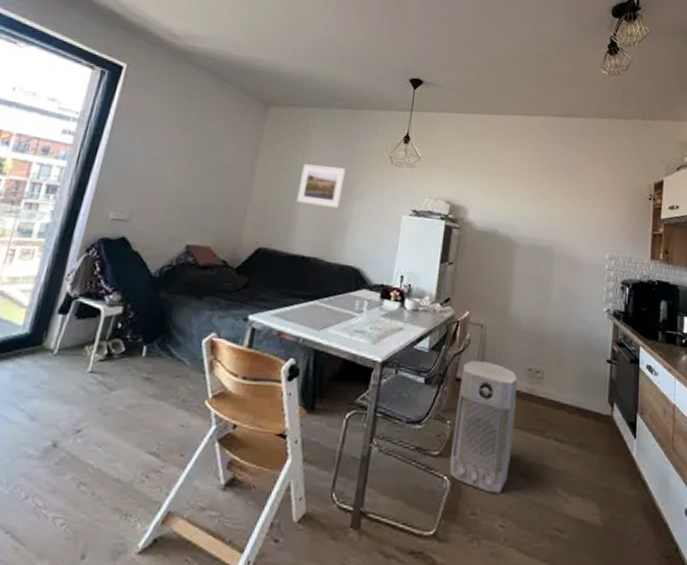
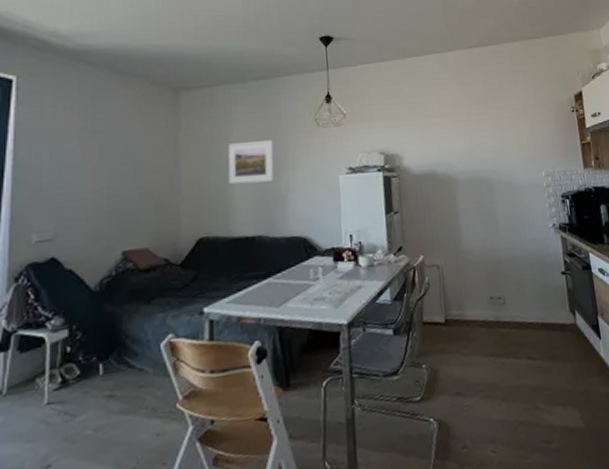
air purifier: present [449,360,517,494] -> none [427,299,491,424]

